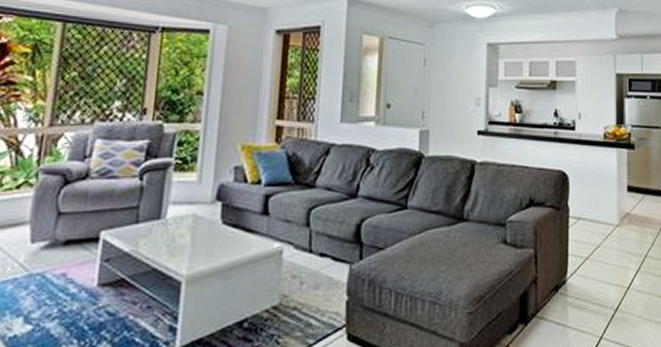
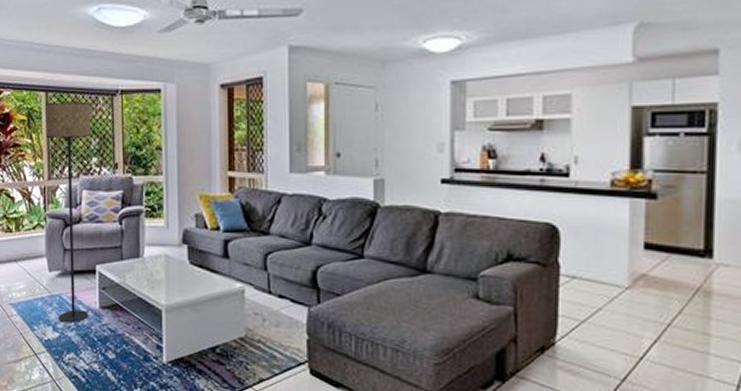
floor lamp: none [35,34,122,310] -> present [45,101,92,323]

